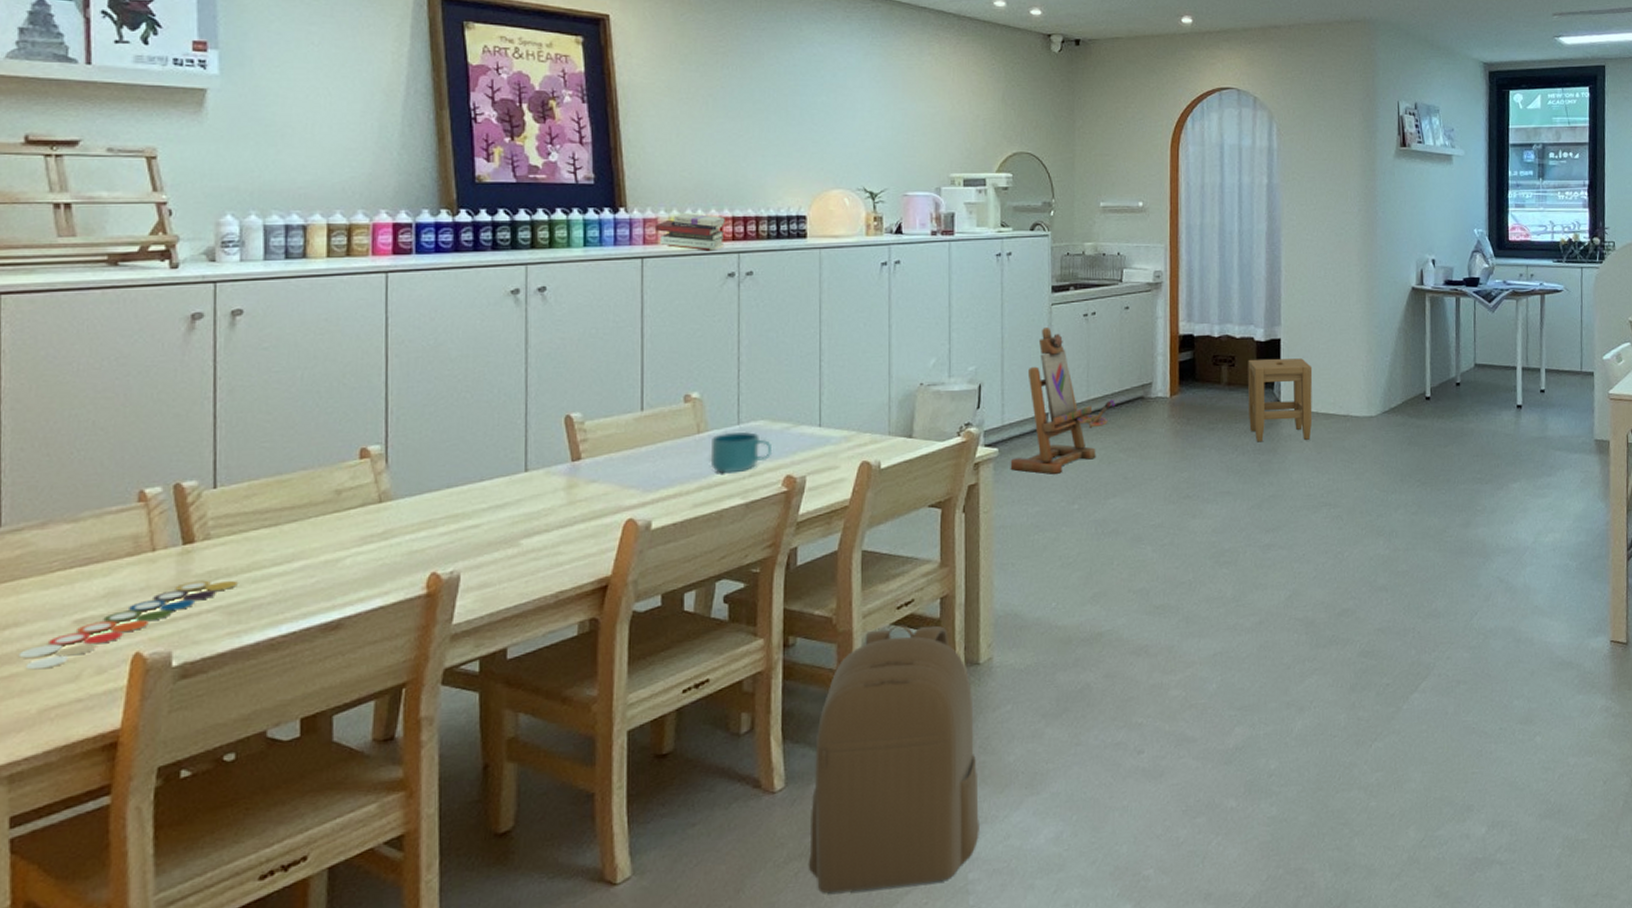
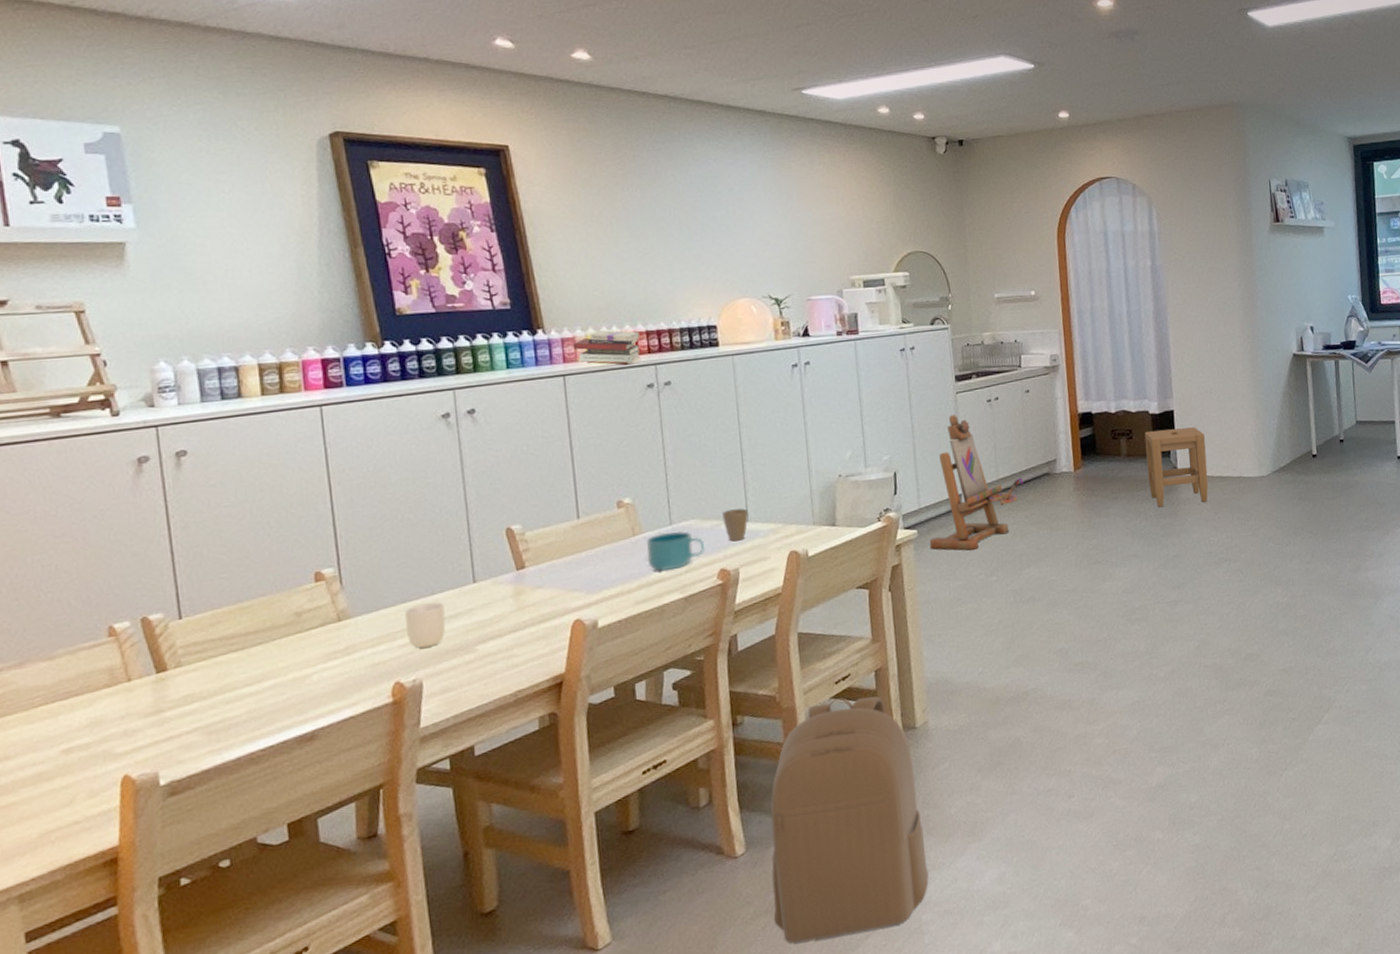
paint palette: present [18,580,239,670] -> none [13,702,214,799]
cup: none [450,490,492,538] -> present [405,602,446,649]
cup: none [794,412,821,447] -> present [722,508,749,542]

